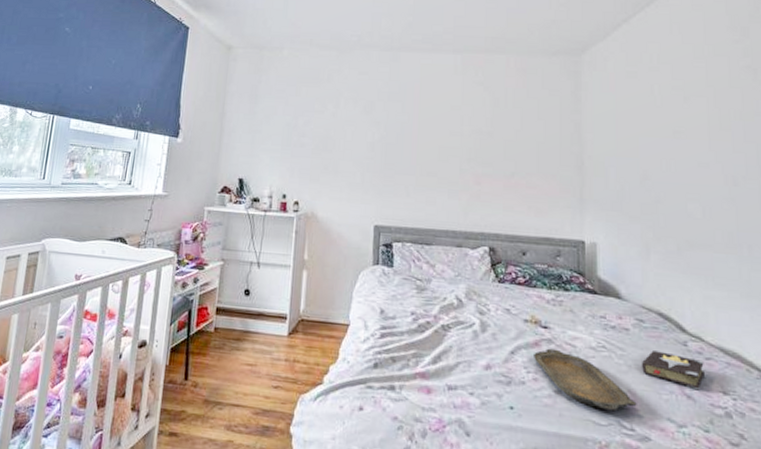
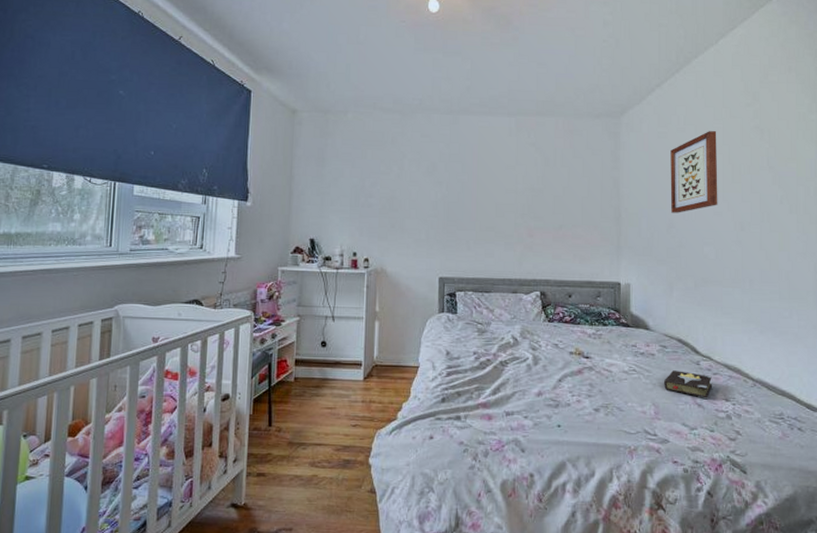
serving tray: present [534,348,637,412] -> none [577,374,659,422]
wall art: none [642,71,703,163] -> present [670,131,718,213]

